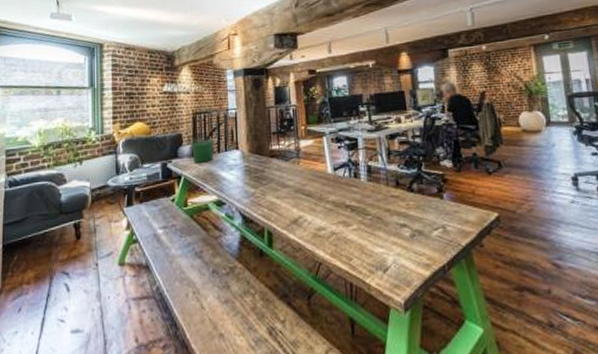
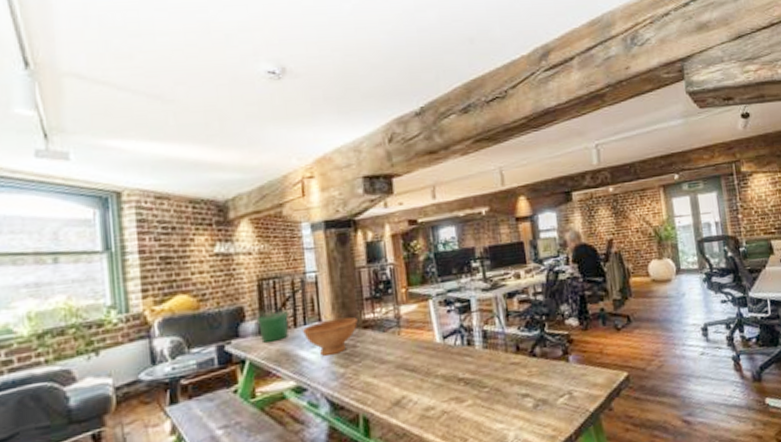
bowl: none [224,147,266,177] -> present [303,316,358,356]

